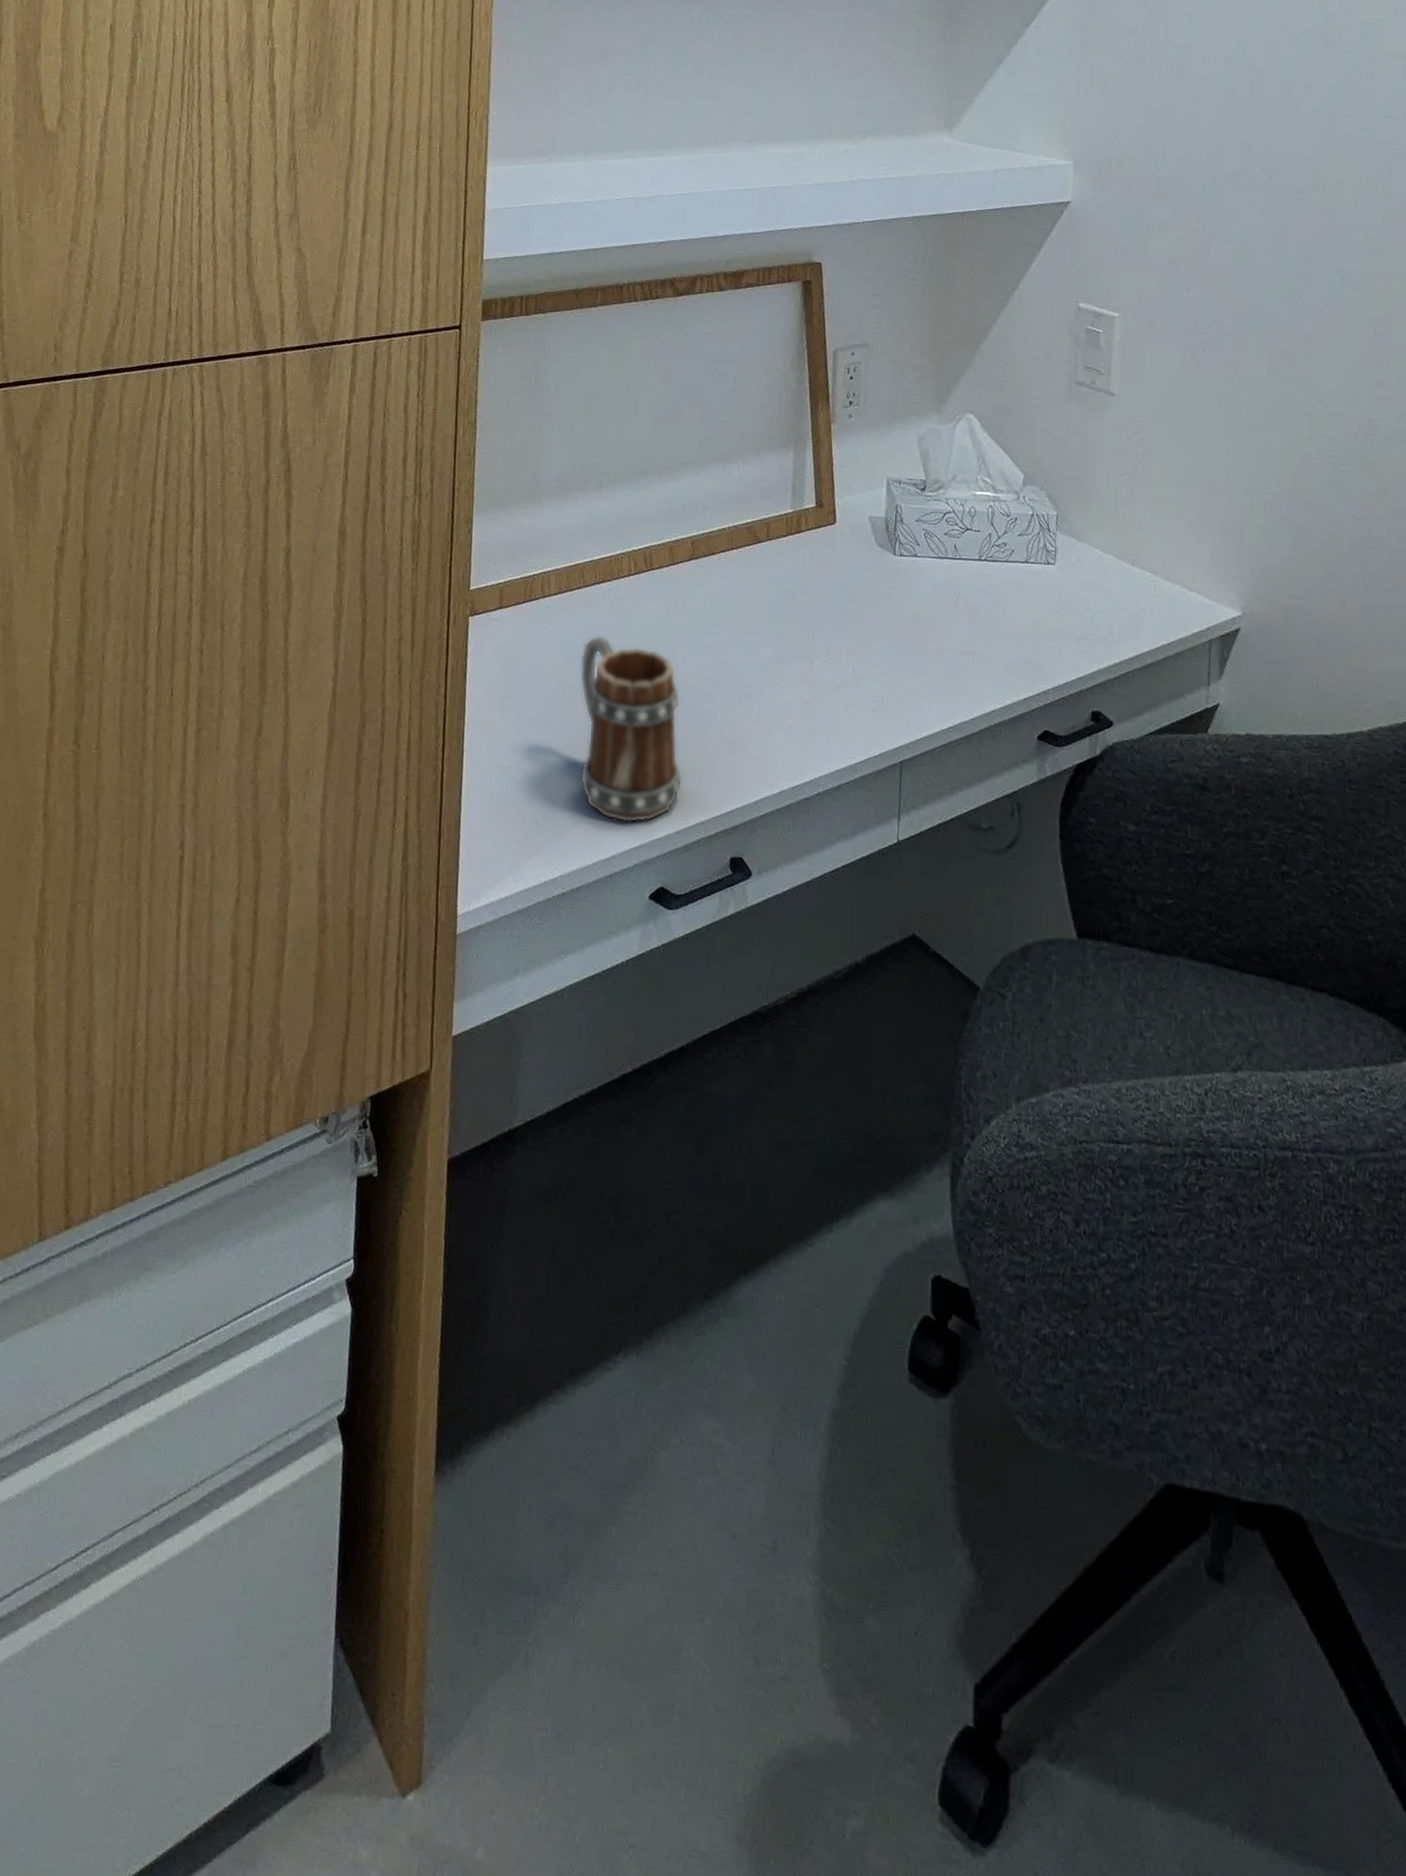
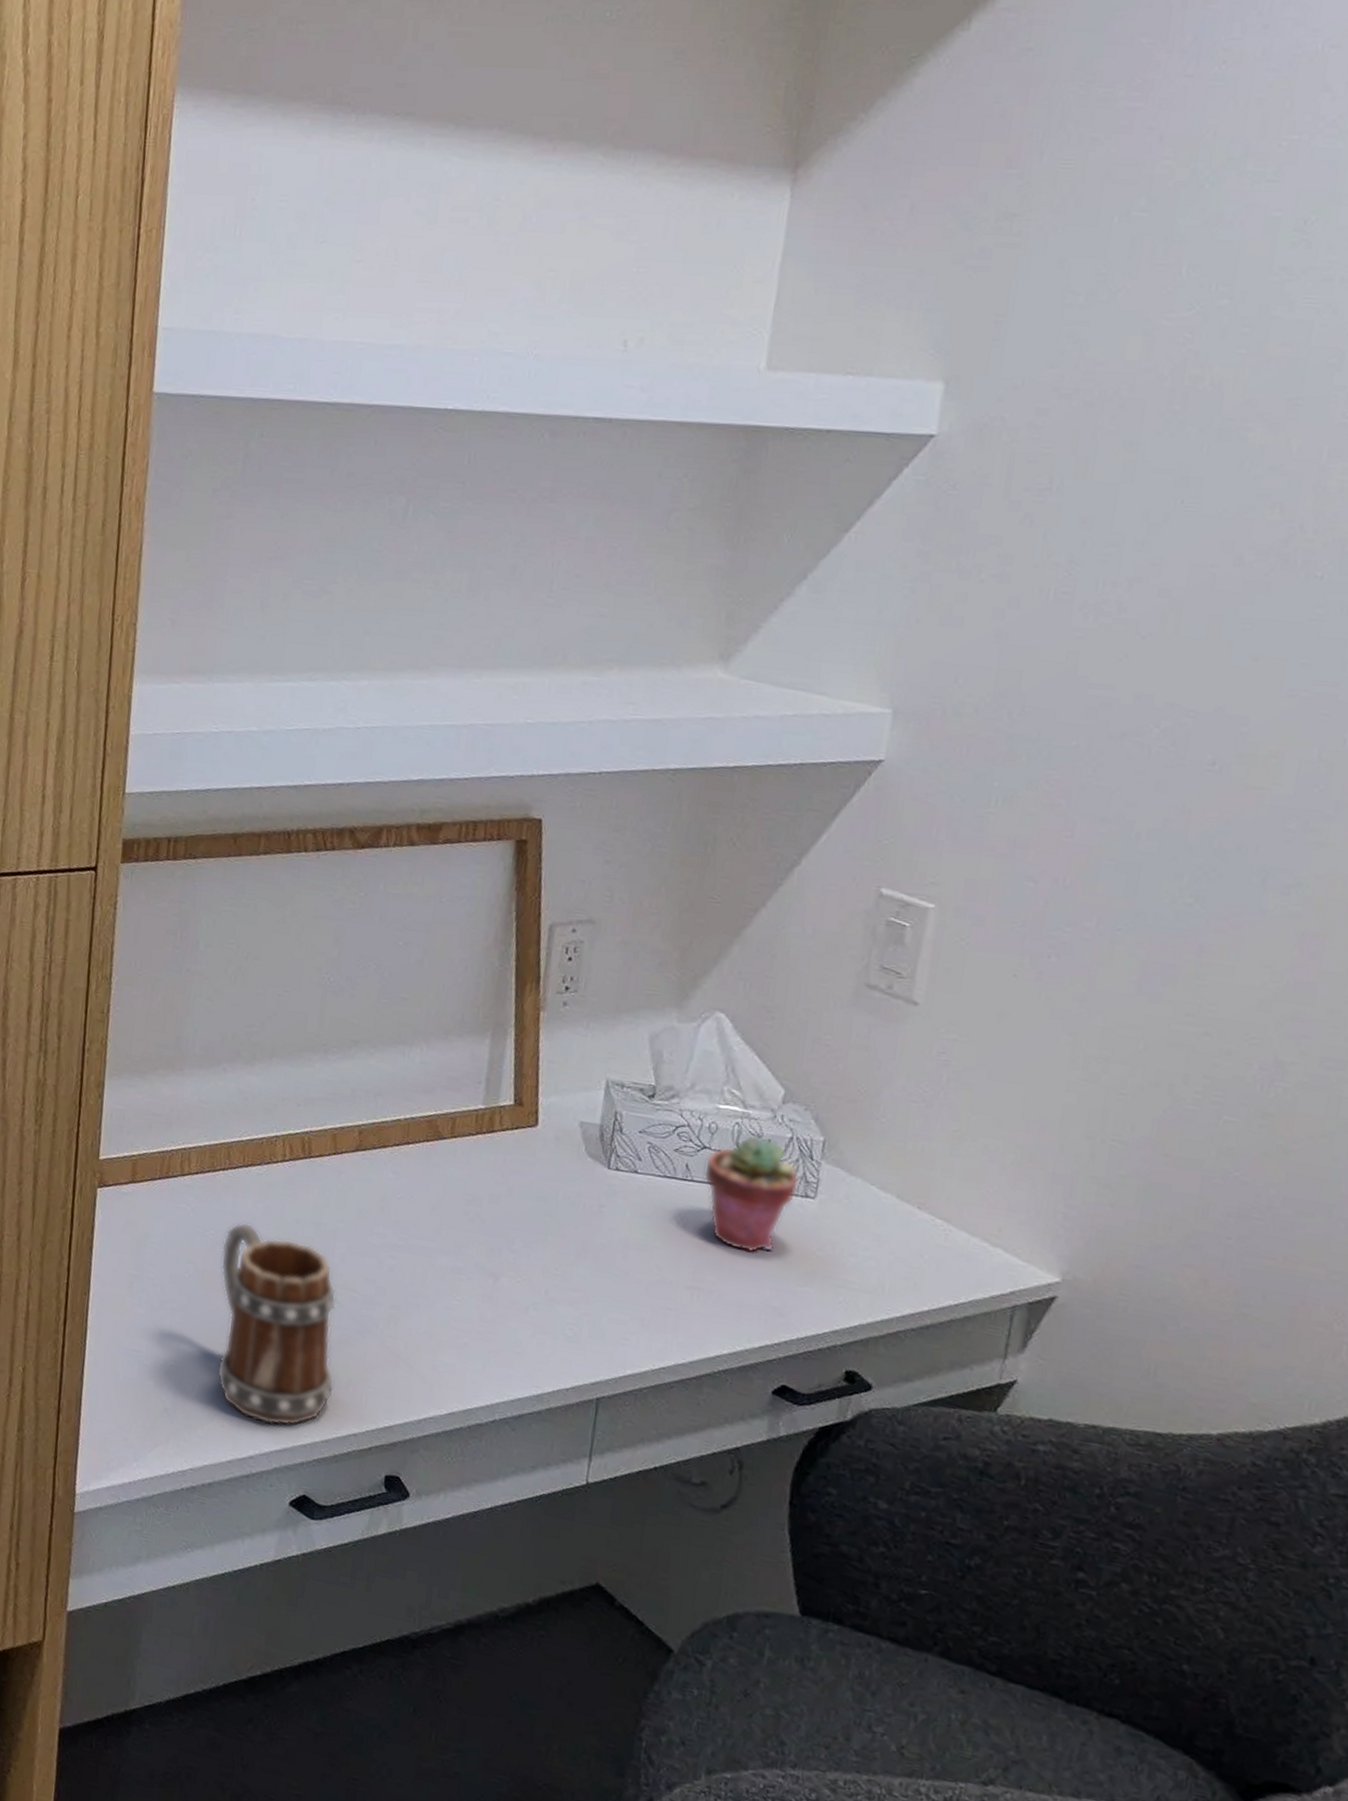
potted succulent: none [968,514,1042,617] -> present [703,1134,800,1253]

